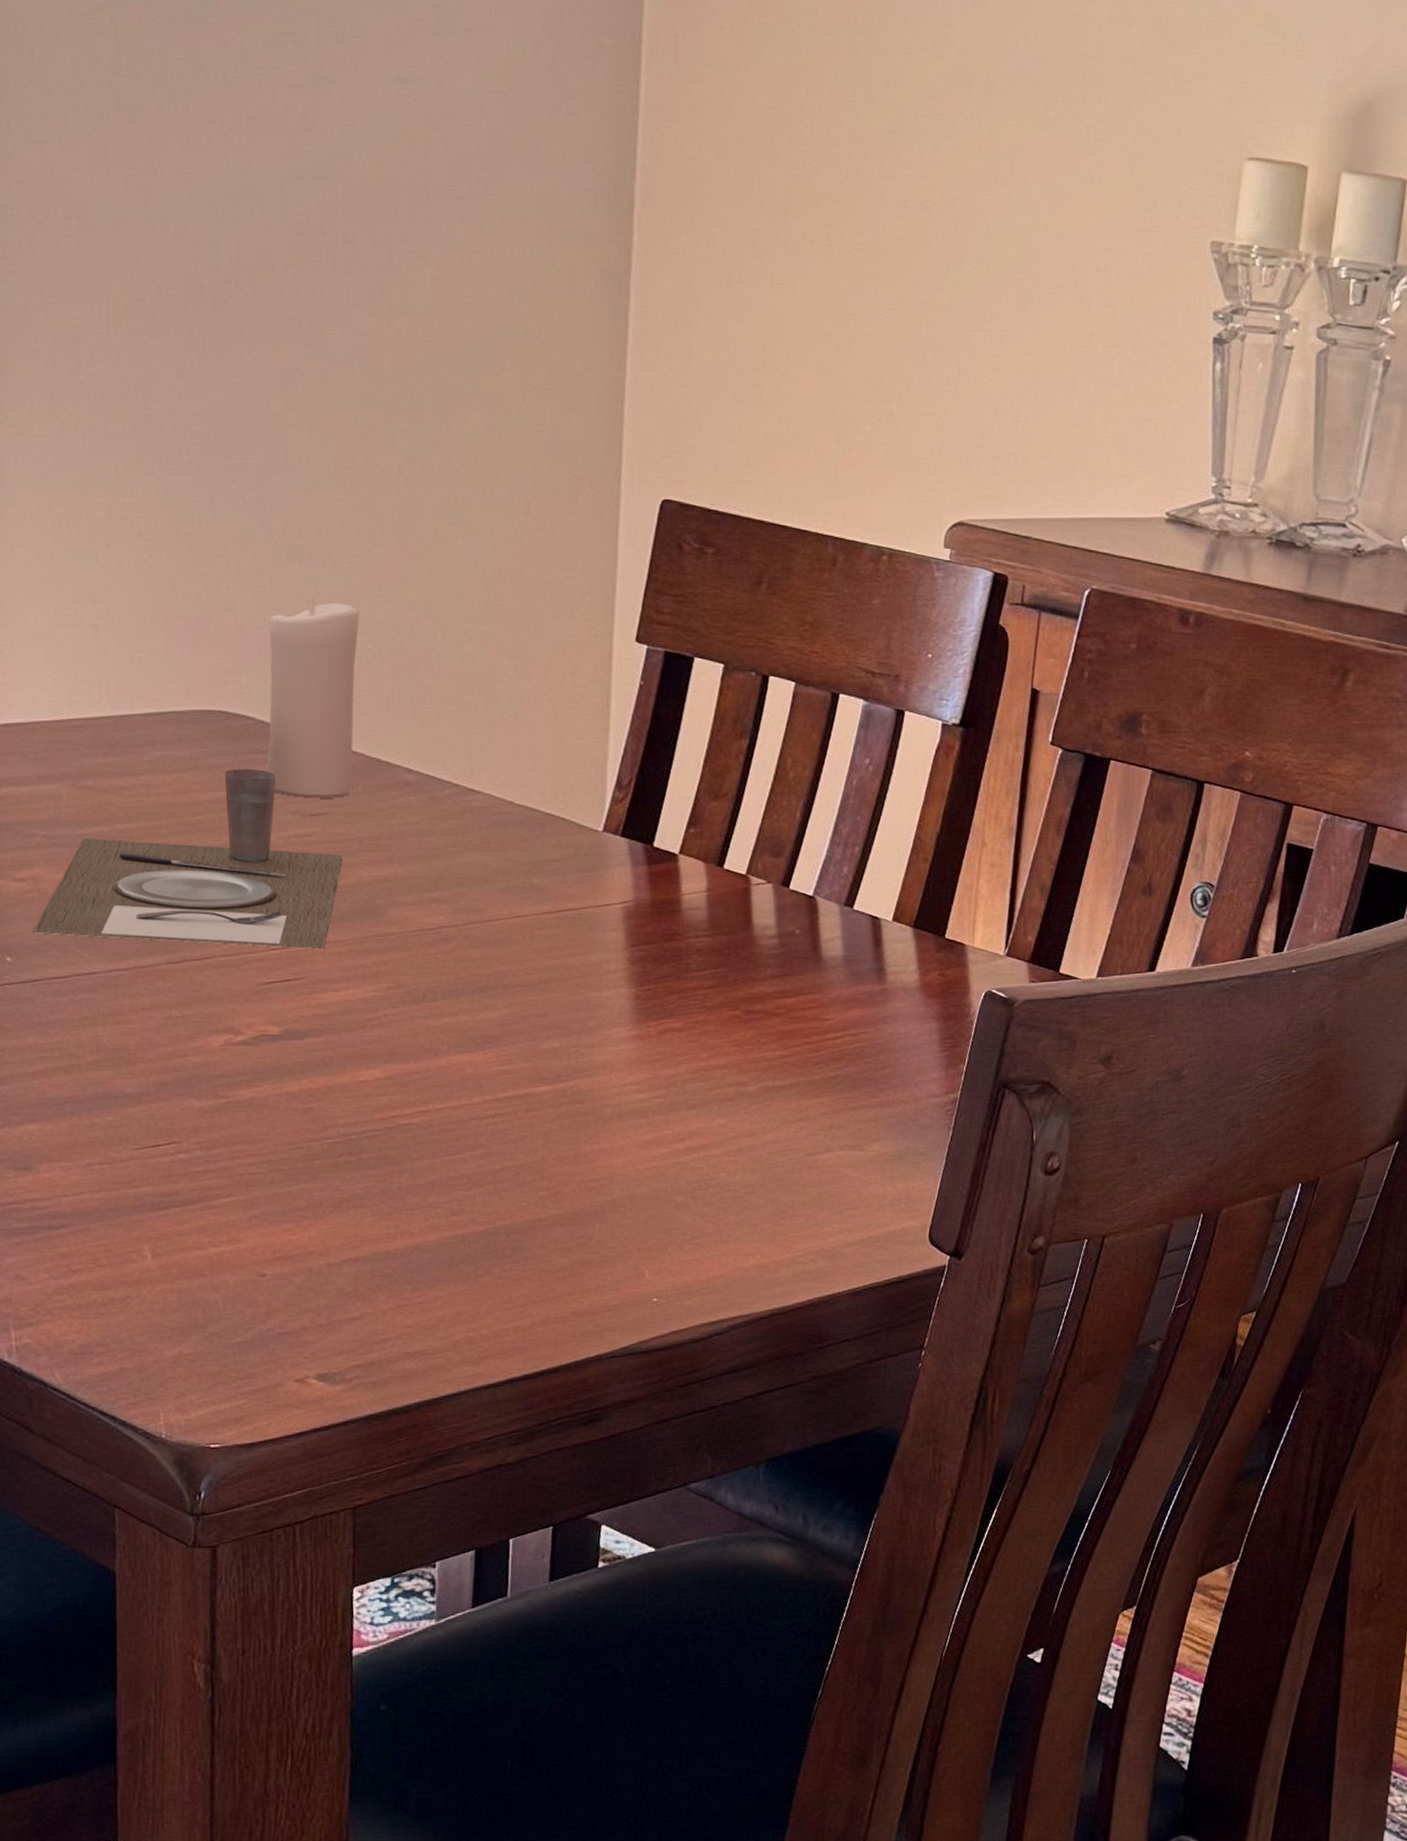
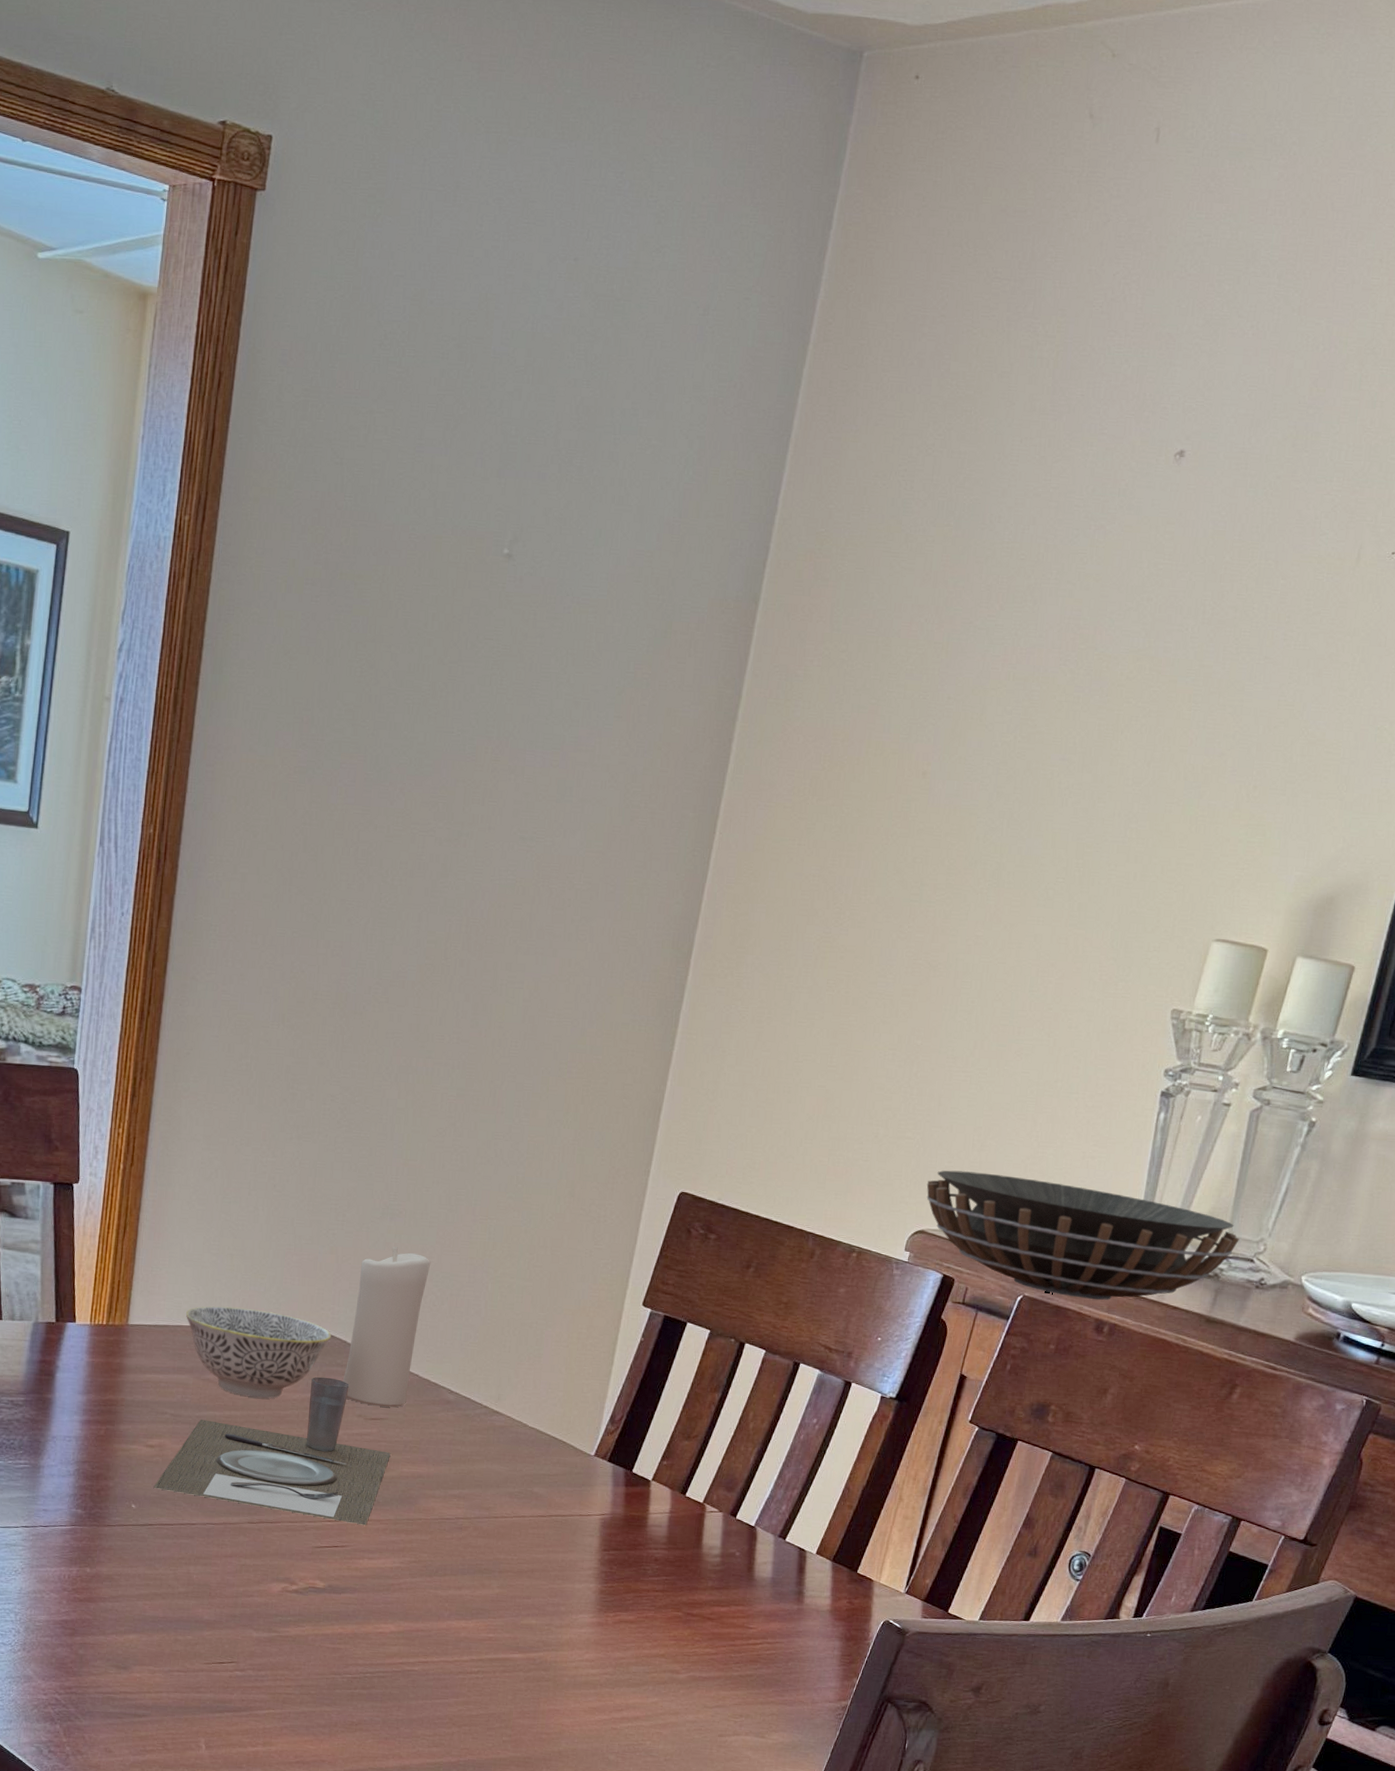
bowl: none [43,691,244,804] -> present [185,1306,332,1398]
decorative bowl: none [958,448,1327,587] -> present [926,1170,1240,1300]

